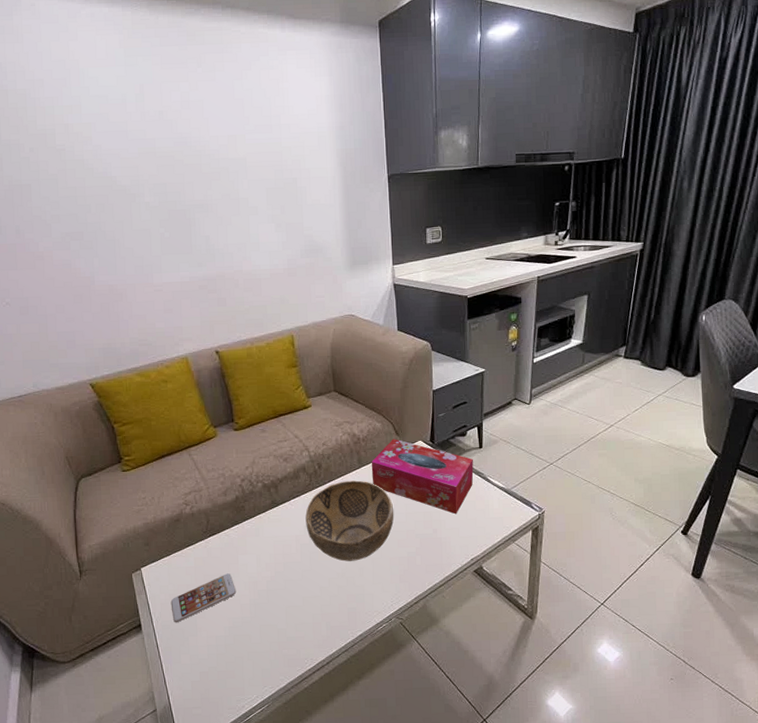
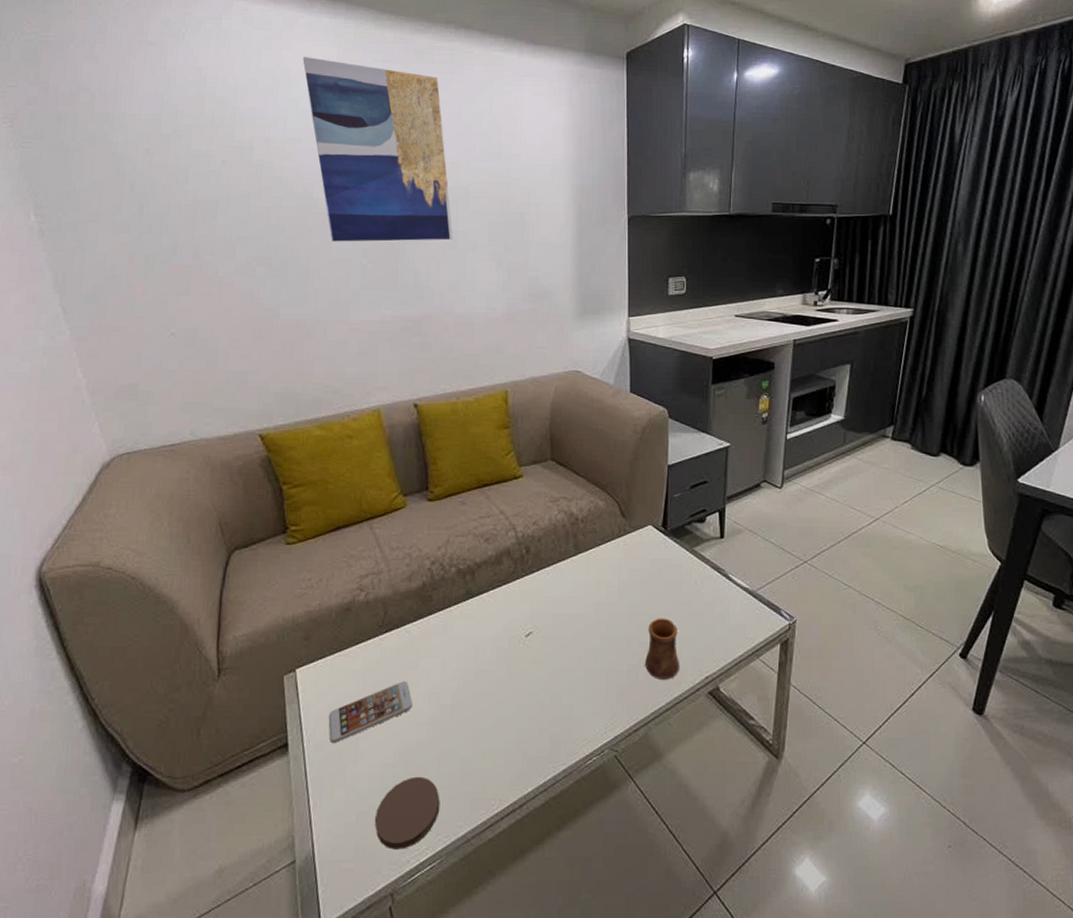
wall art: none [88,46,236,215] -> present [302,57,453,242]
coaster: none [214,644,265,699] -> present [374,776,440,850]
decorative bowl: present [305,480,394,561] -> none [506,570,615,673]
tissue box: present [371,439,474,515] -> none [590,521,712,619]
cup: none [421,514,450,563] -> present [645,618,680,680]

